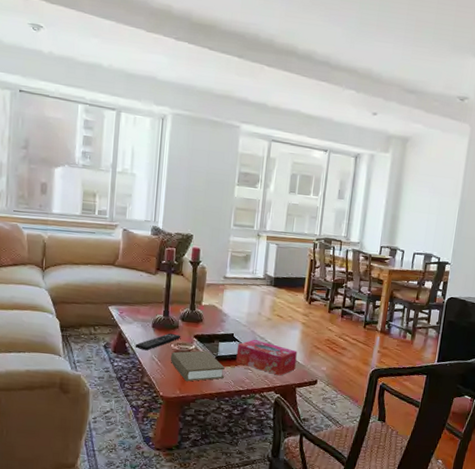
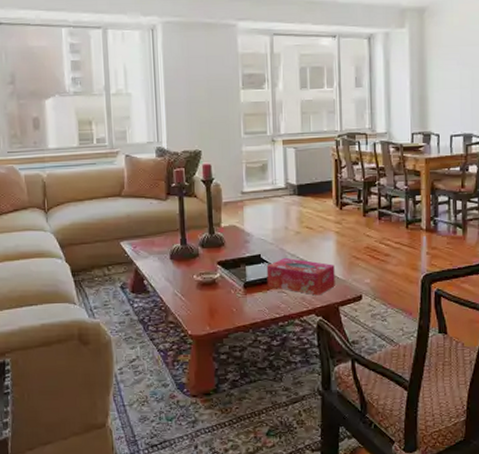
remote control: present [135,333,181,351] -> none [154,263,203,286]
book: present [170,350,225,382] -> none [194,278,256,315]

